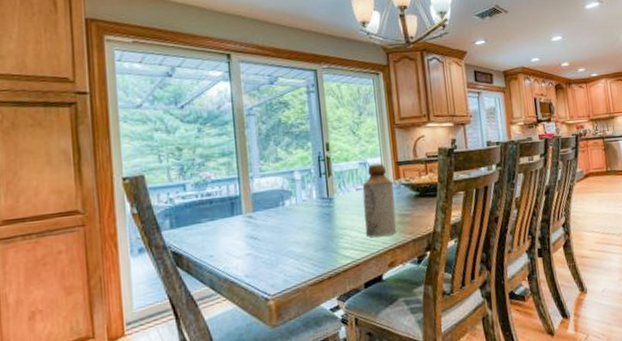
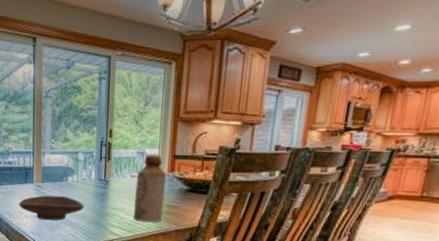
decorative bowl: none [224,223,309,257] -> present [18,195,84,221]

